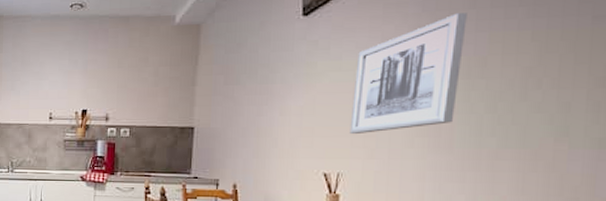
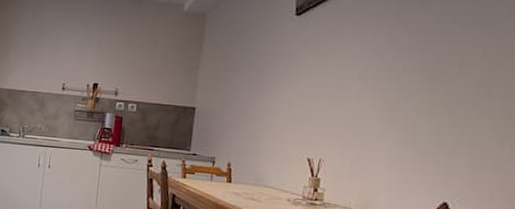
wall art: present [349,13,467,135] -> none [331,26,432,126]

